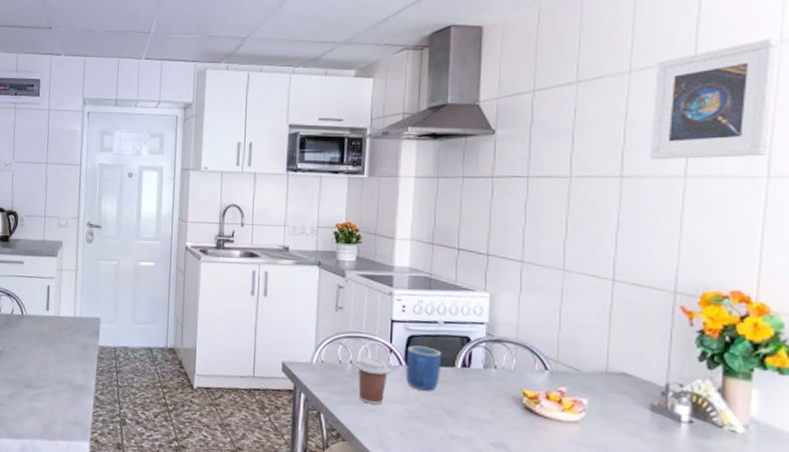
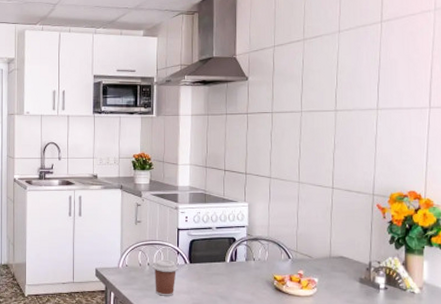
mug: present [405,345,441,391] -> none [189,247,215,282]
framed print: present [649,38,777,160] -> none [353,7,433,98]

